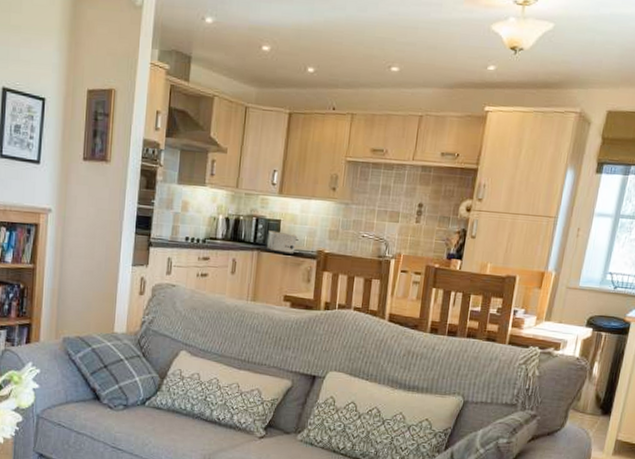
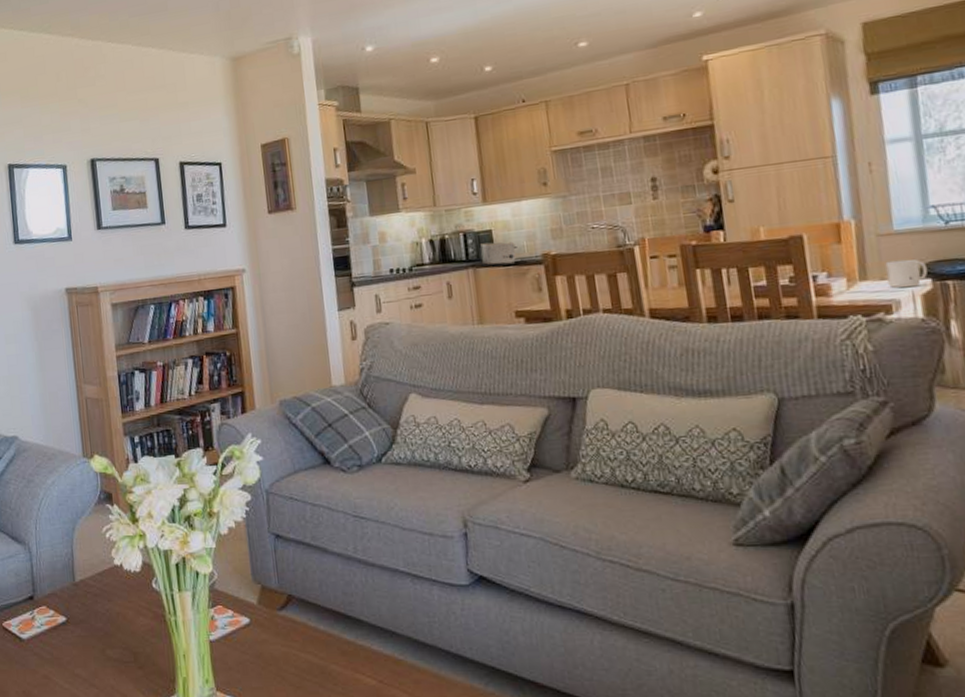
mug: none [563,309,593,333] -> present [885,259,929,289]

